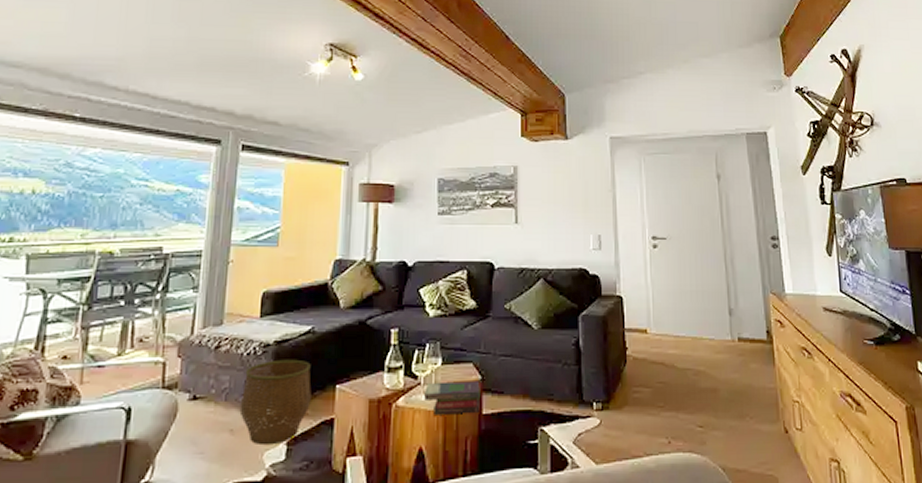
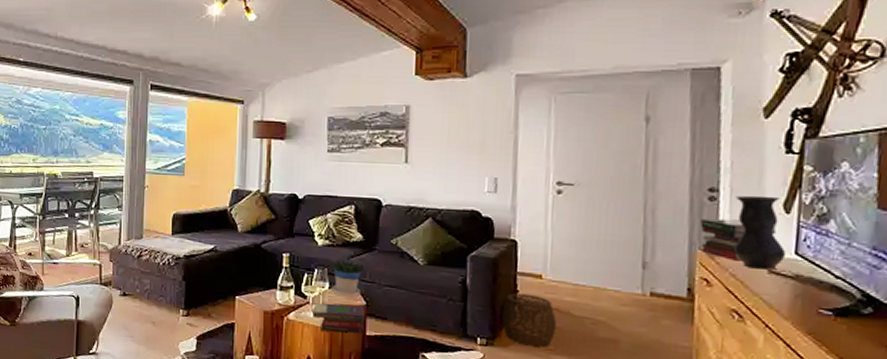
basket: present [239,359,312,444] -> none [159,270,215,337]
flowerpot: none [444,332,478,375] -> present [331,260,364,299]
woven basket: none [613,350,664,405] -> present [501,293,557,347]
books: none [769,264,825,302] -> present [700,218,777,261]
vase: none [791,241,834,308] -> present [734,195,787,270]

